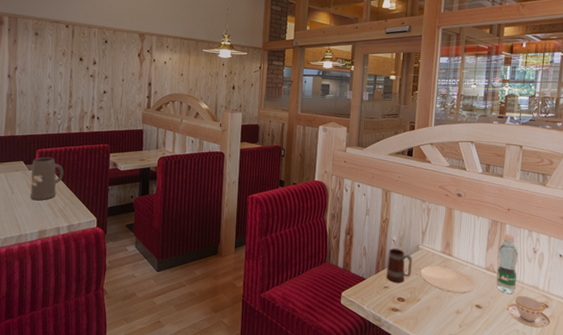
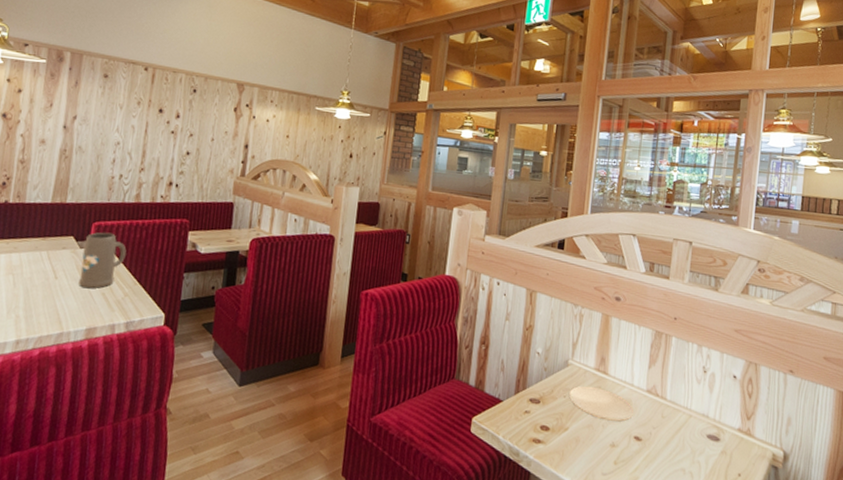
beer mug: present [386,248,413,283] -> none [528,363,561,407]
bottle: present [496,233,518,294] -> none [659,347,686,423]
teacup: present [505,295,552,328] -> none [669,425,724,467]

